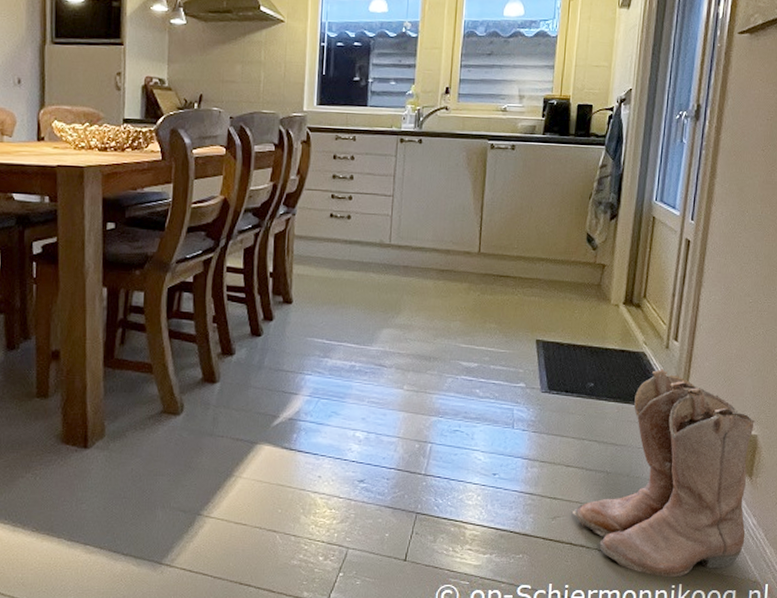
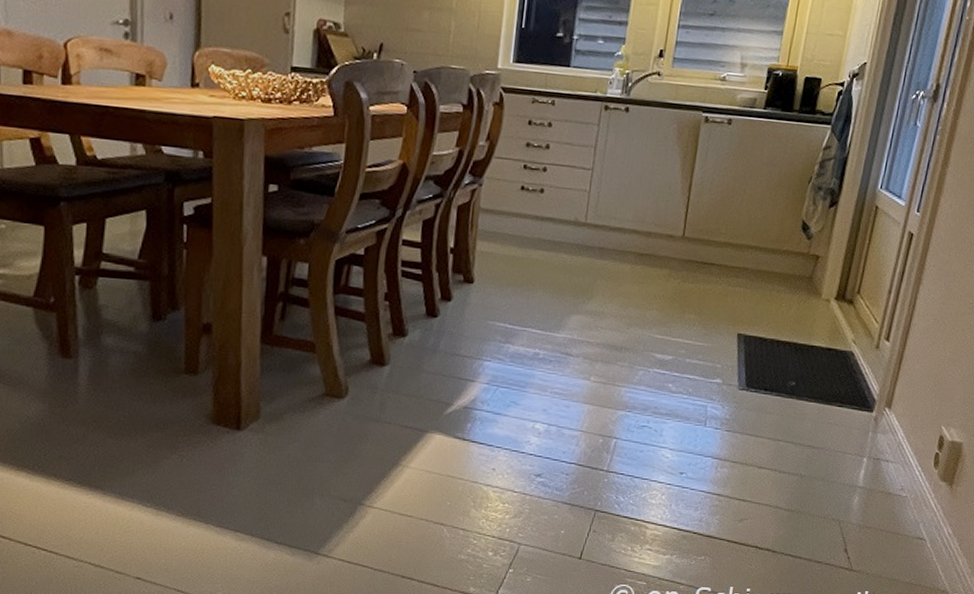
boots: present [573,369,756,578] -> none [761,370,963,585]

